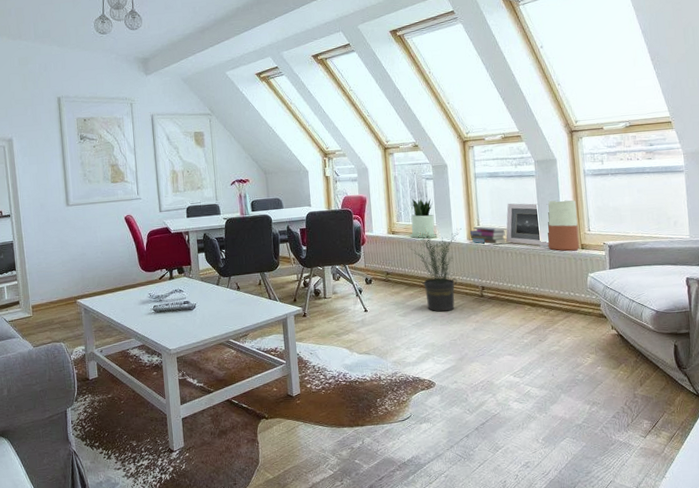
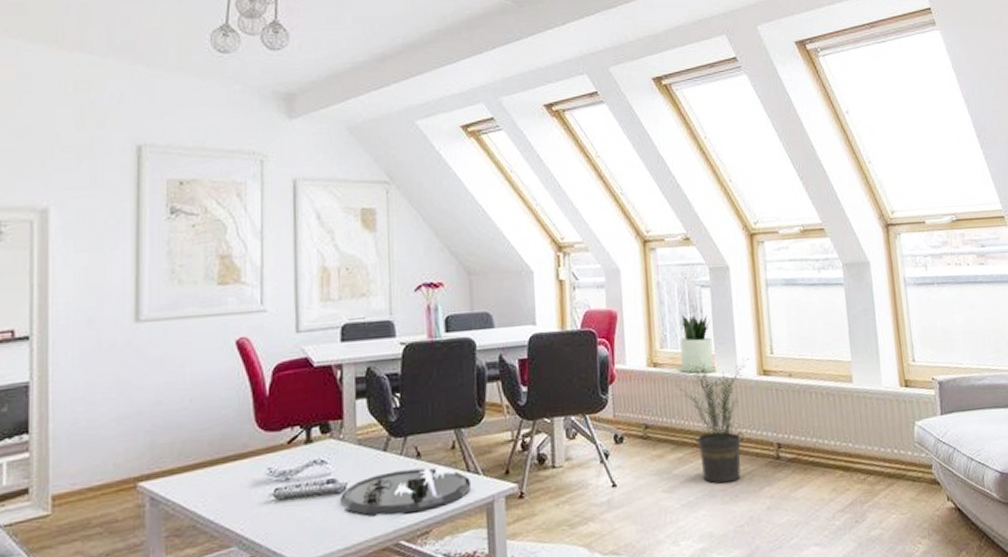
decorative tray: none [192,295,273,324] -> present [339,466,472,516]
books: present [469,226,507,245] -> none [760,355,810,382]
picture frame: present [506,203,550,246] -> none [808,322,864,383]
vase: present [548,200,580,251] -> none [861,318,903,390]

